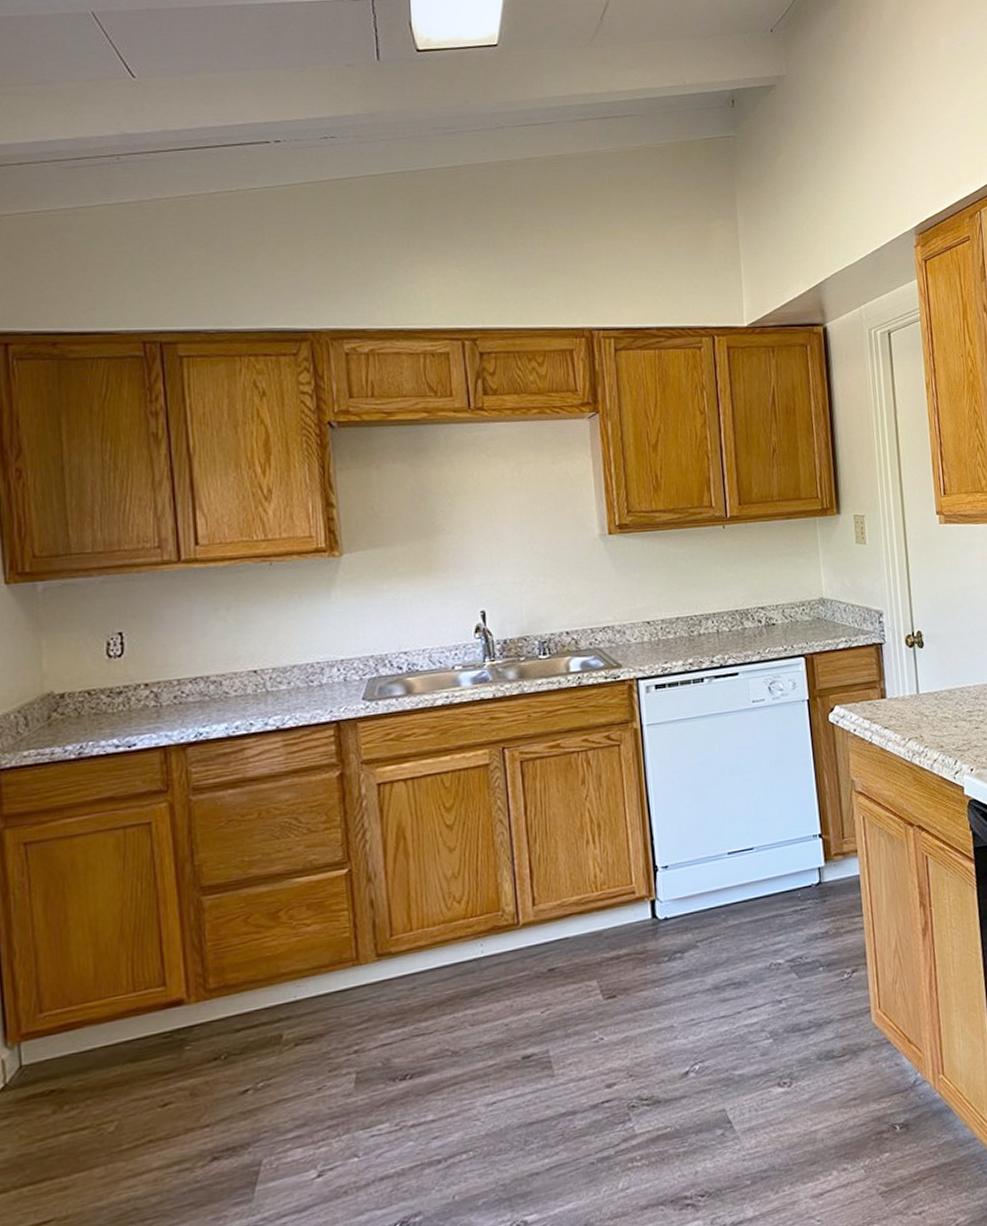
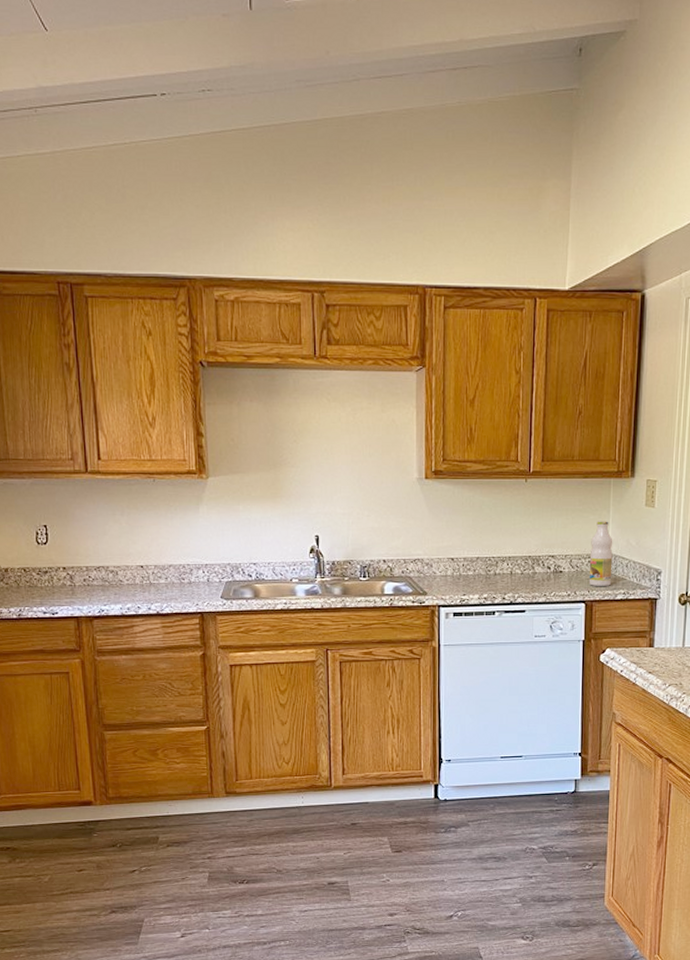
bottle: none [802,563,831,637] -> present [588,521,613,586]

